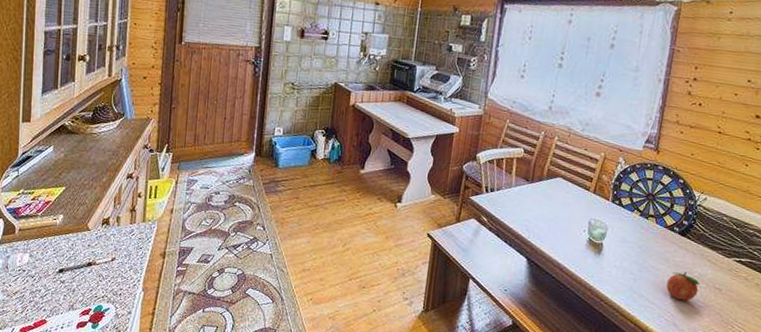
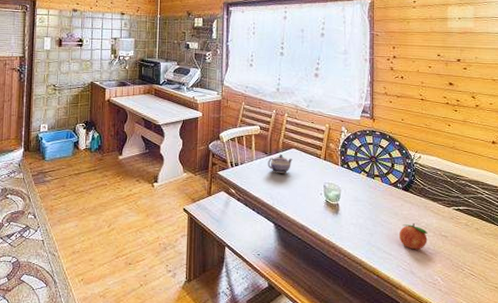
teapot: none [527,183,557,205] -> present [268,155,293,173]

